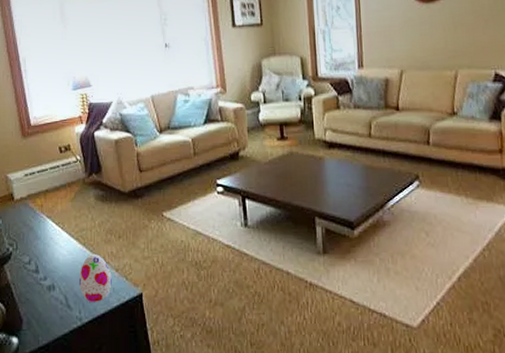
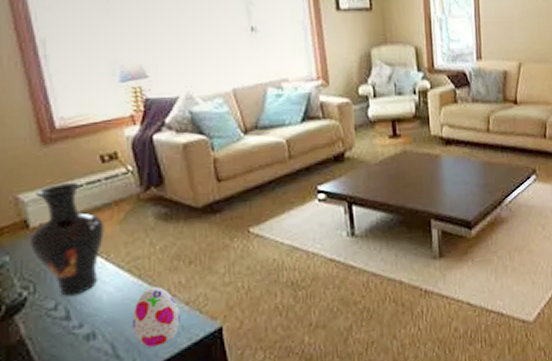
vase: none [13,167,62,254] -> present [28,183,105,296]

